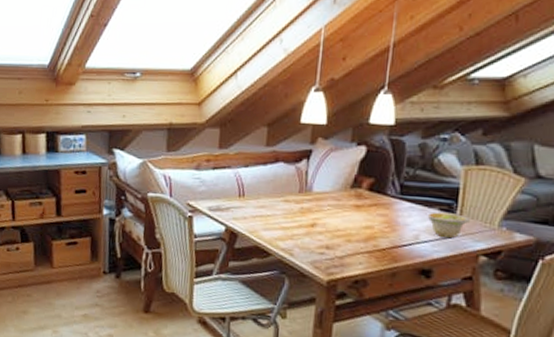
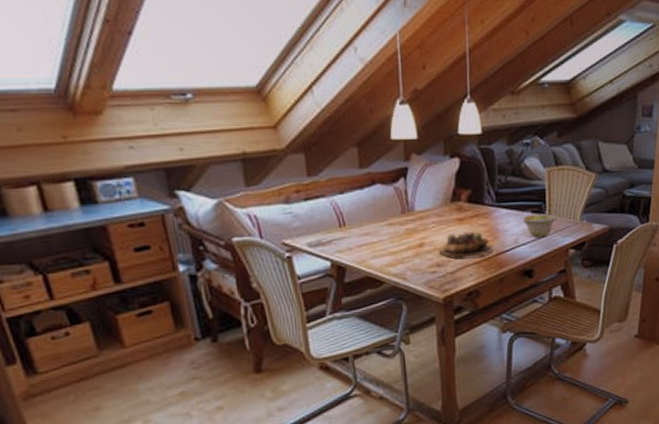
succulent plant: none [329,219,389,246] -> present [438,231,493,258]

